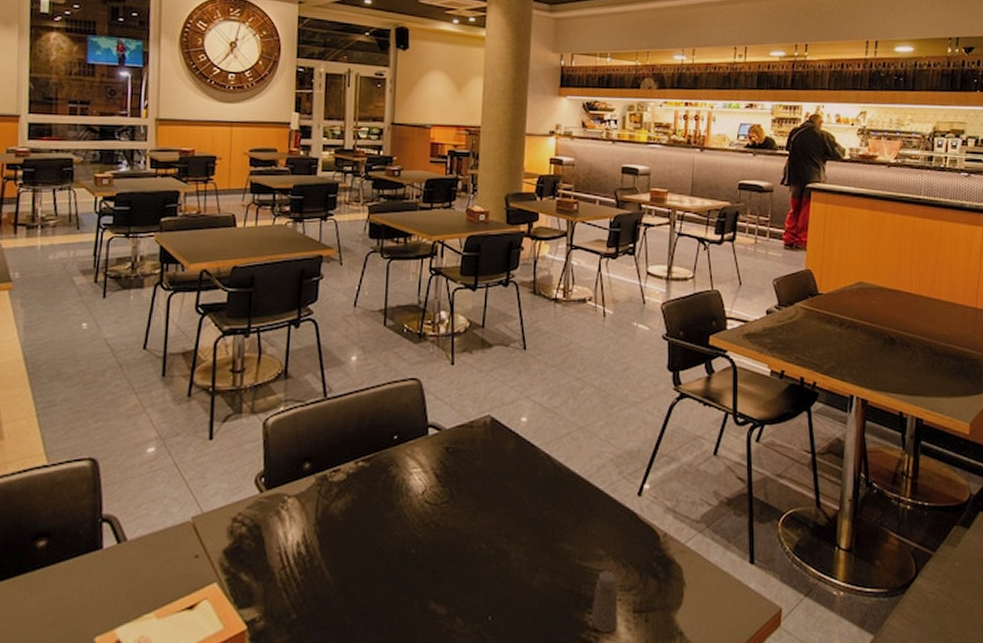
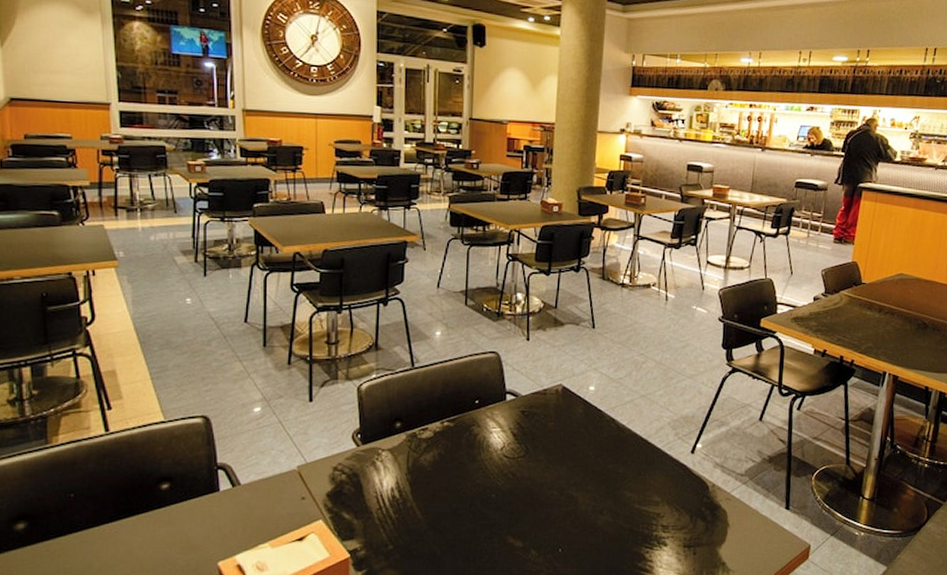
saltshaker: present [591,571,618,633] -> none [647,514,671,563]

